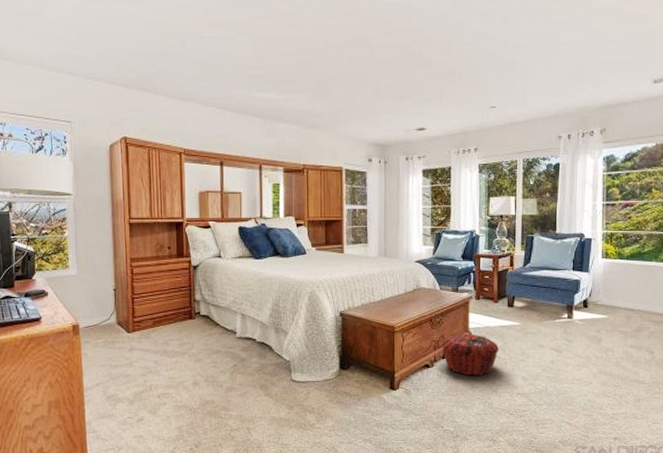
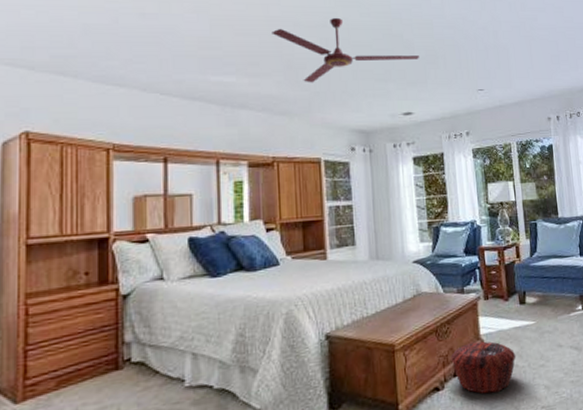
ceiling fan: none [305,36,436,100] -> present [272,17,419,83]

